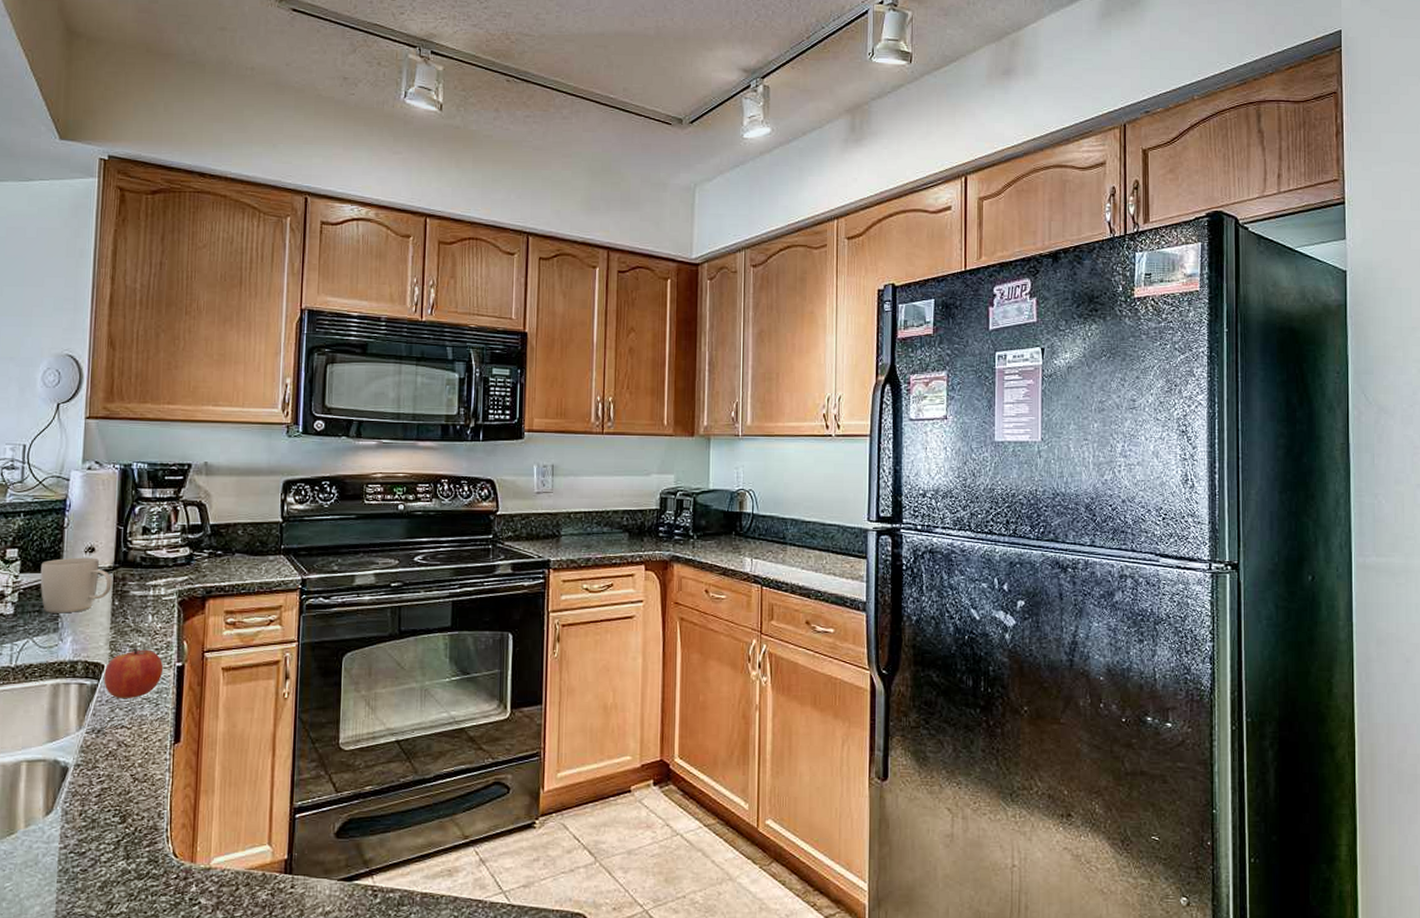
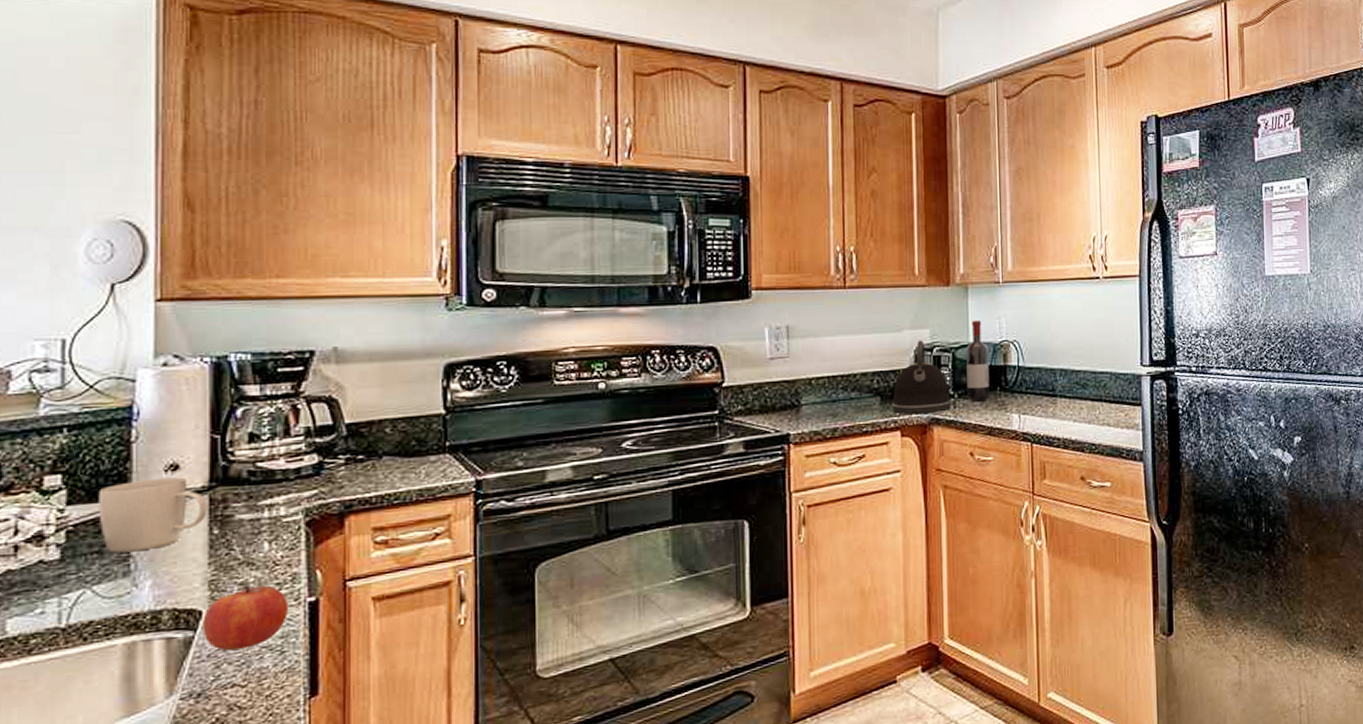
kettle: none [639,484,691,551] -> present [892,340,952,414]
wine bottle: none [705,470,726,544] -> present [966,321,990,402]

